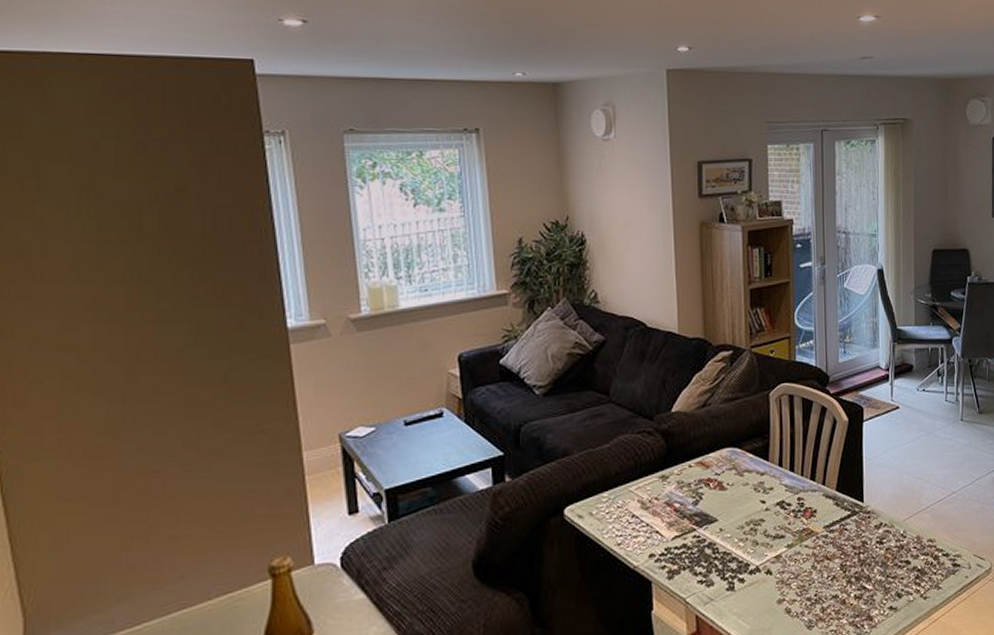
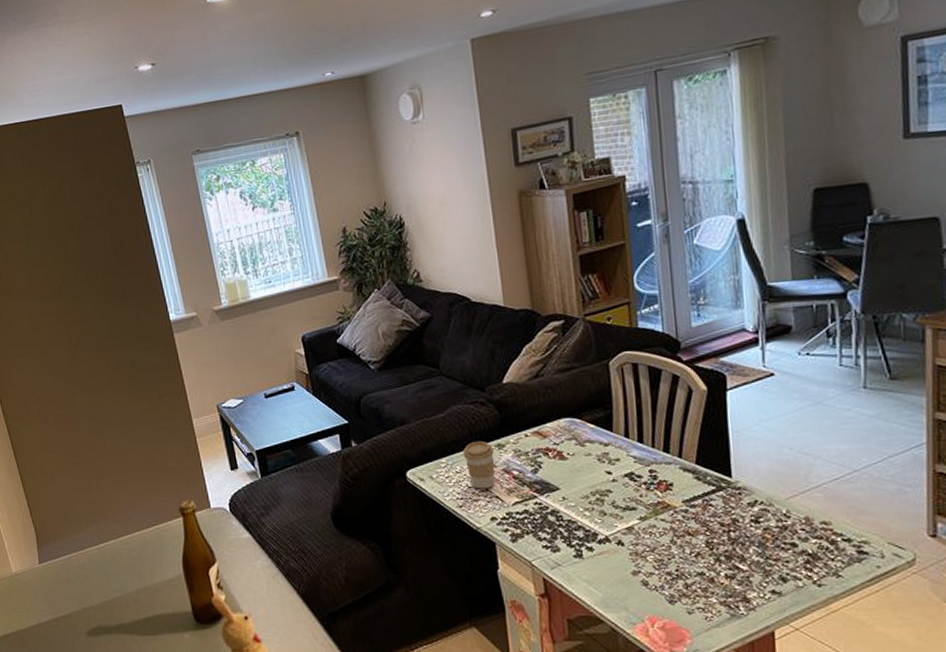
coffee cup: none [627,472,658,525] -> present [463,440,495,489]

